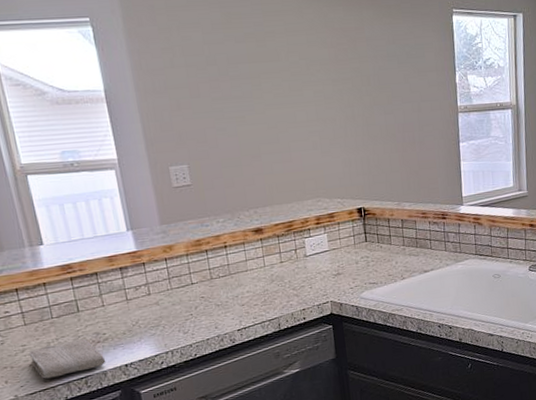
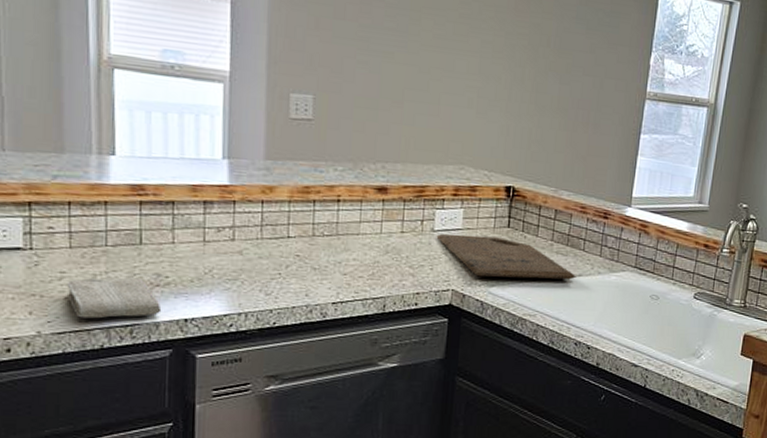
cutting board: none [309,251,428,287] -> present [436,233,575,280]

